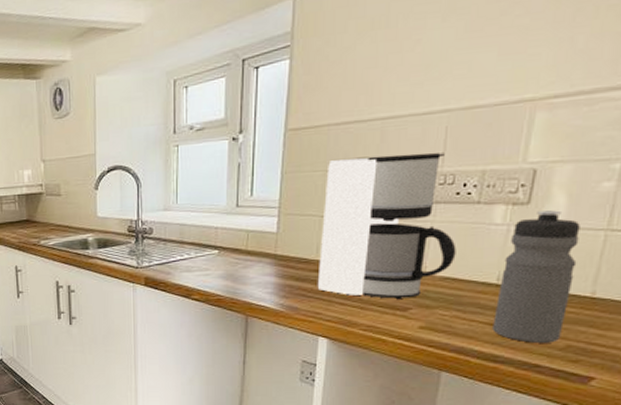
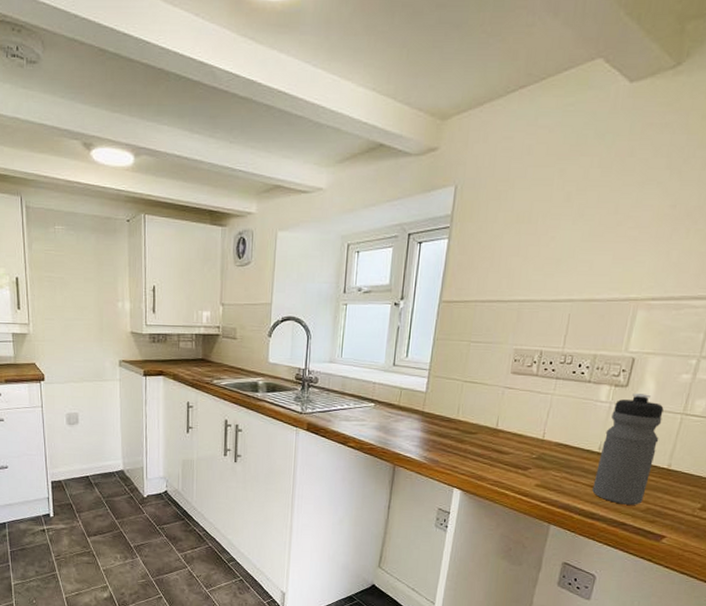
coffee maker: present [317,152,456,300] -> none [456,332,570,460]

